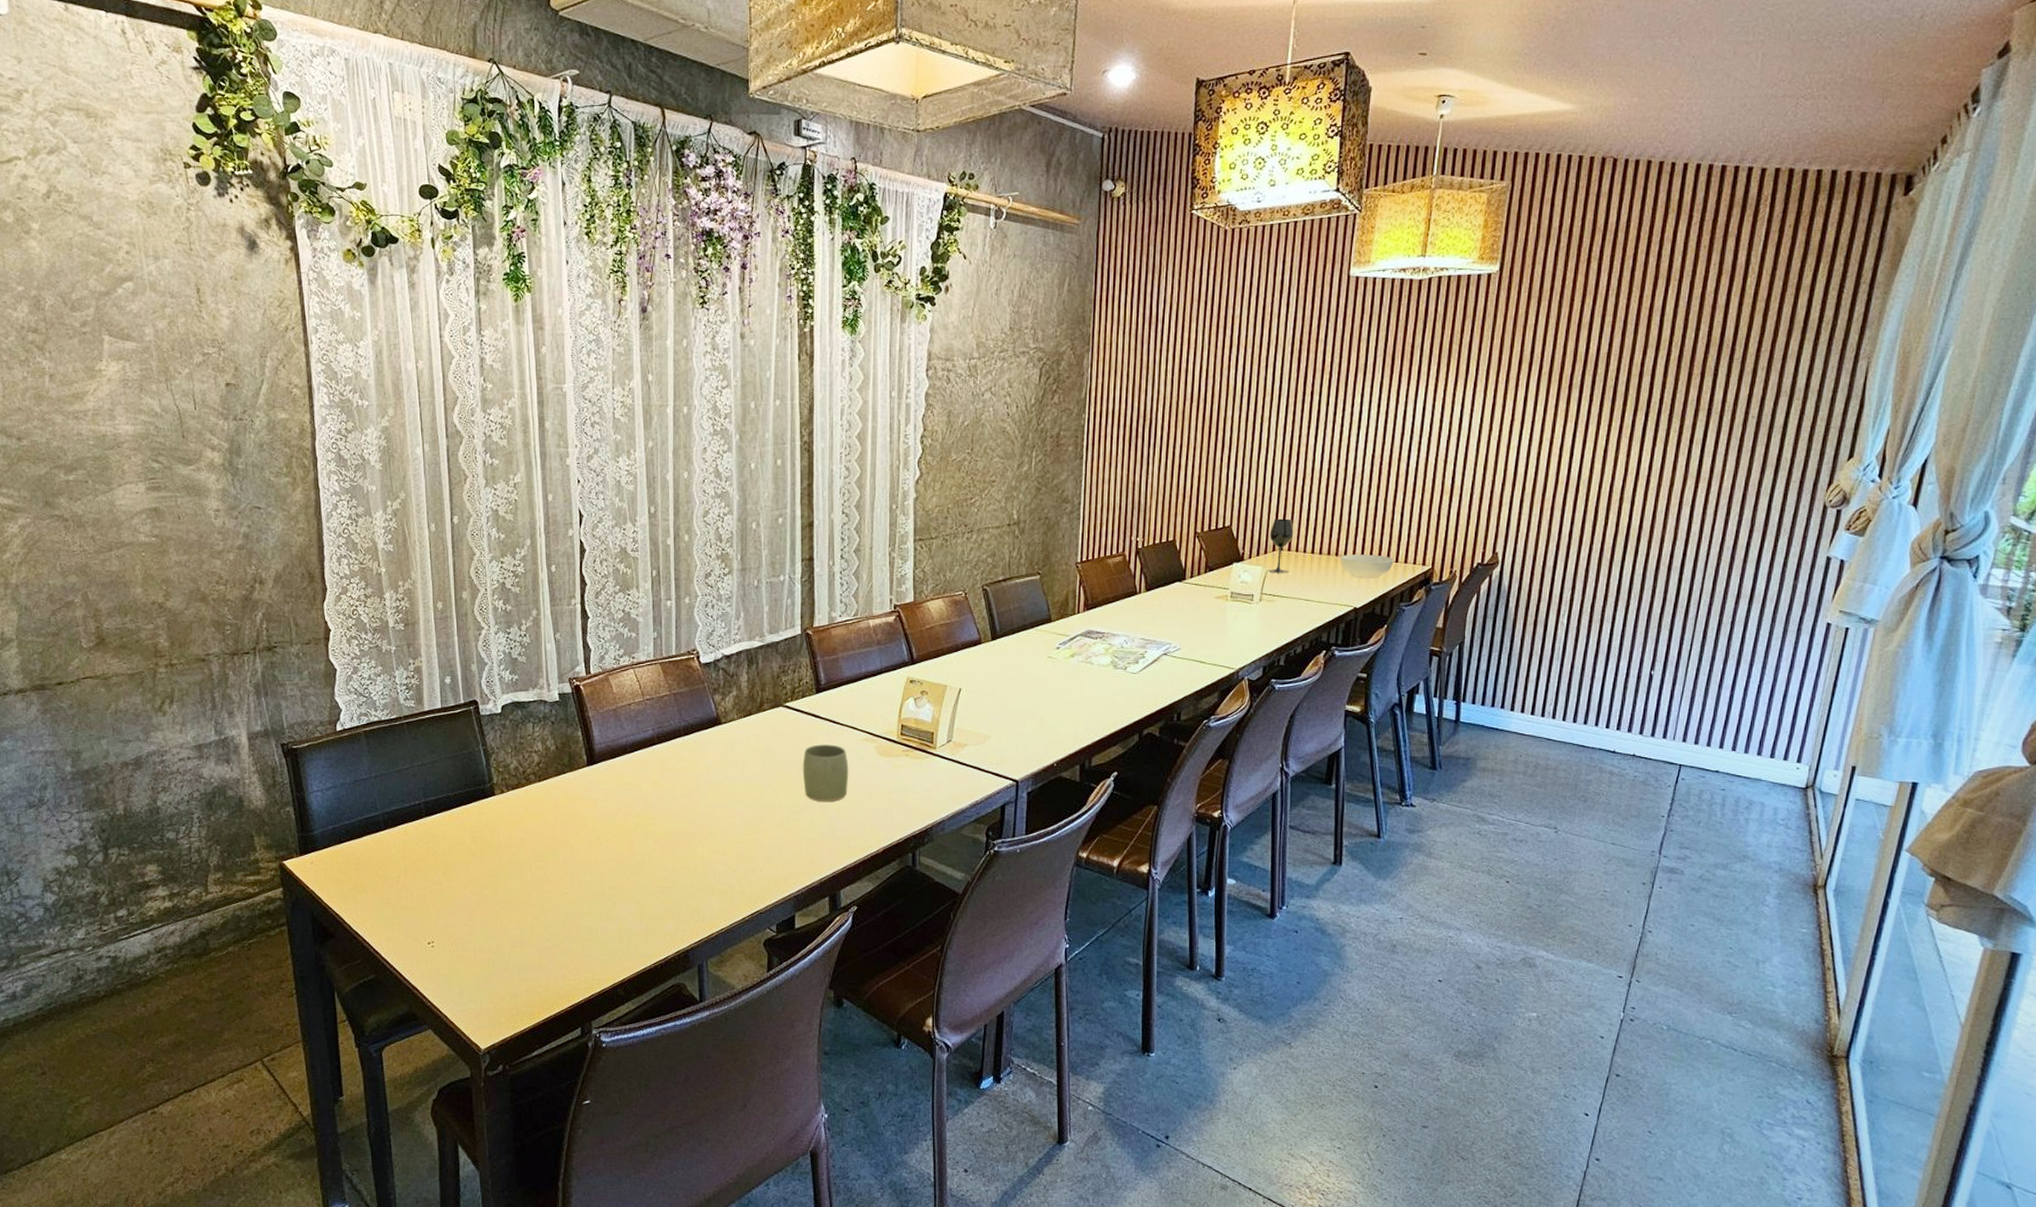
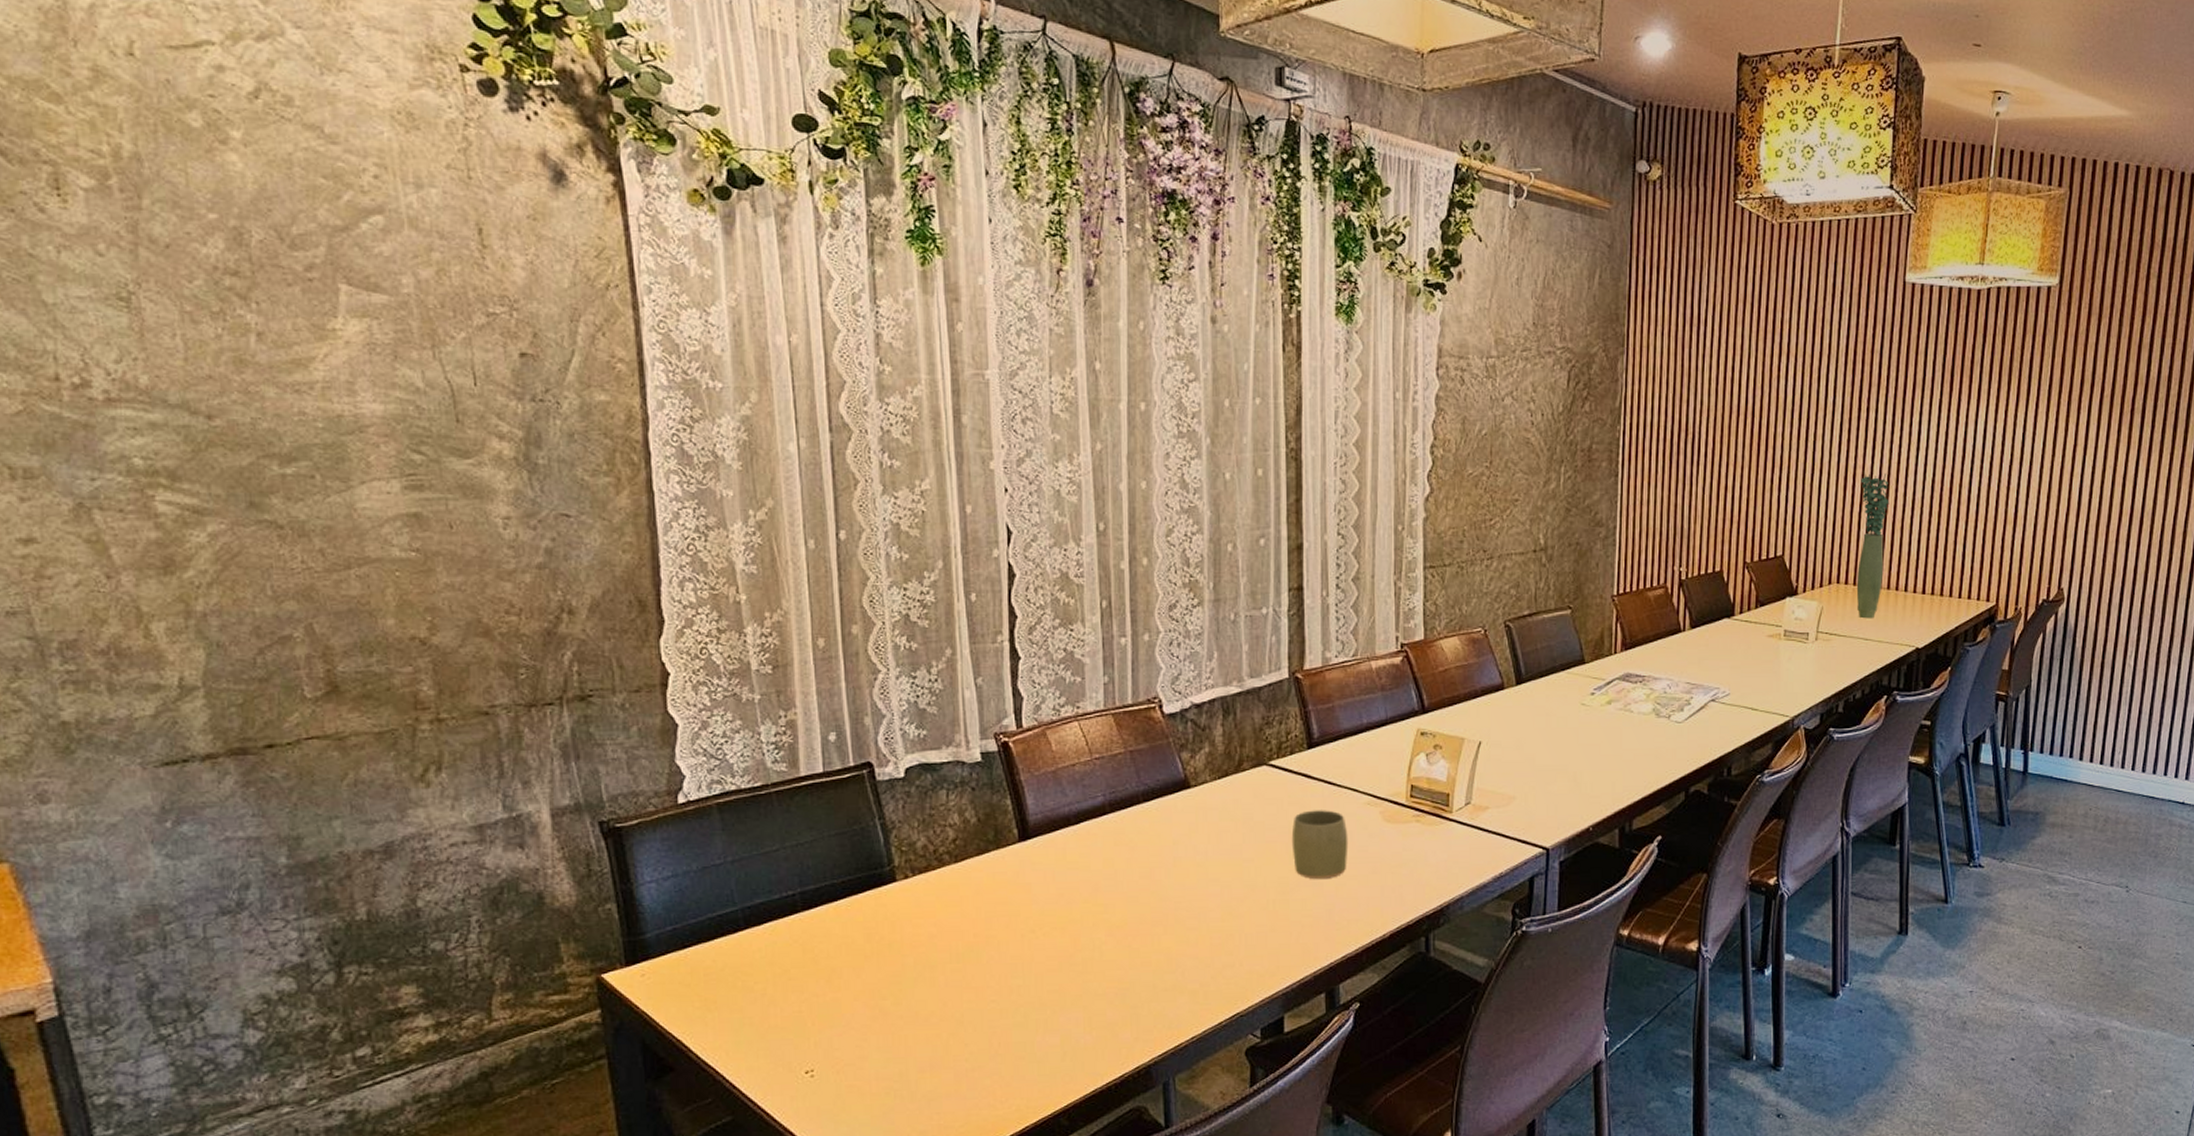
wineglass: present [1267,518,1294,573] -> none [1823,548,1851,609]
vase: none [1298,448,1331,582] -> present [1856,470,1890,619]
bowl: present [1340,554,1394,579] -> none [1900,589,1957,616]

